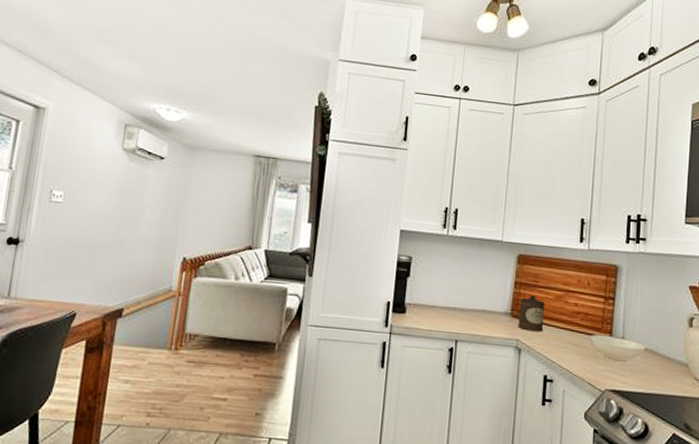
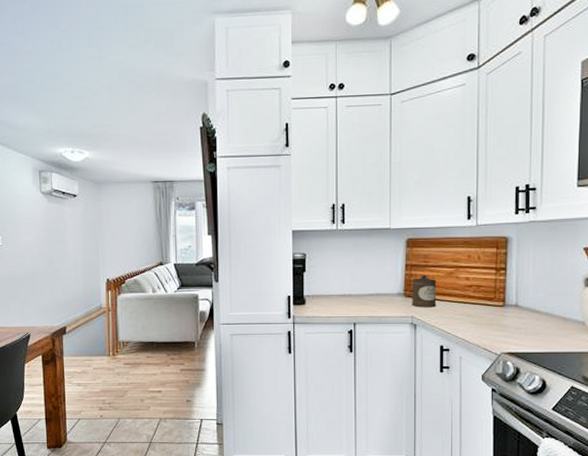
bowl: present [589,335,646,362] -> none [483,304,541,326]

